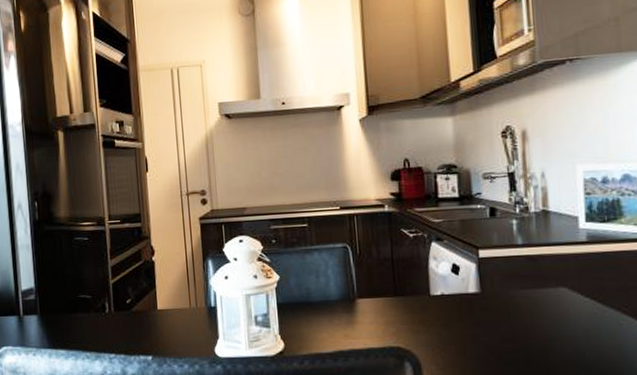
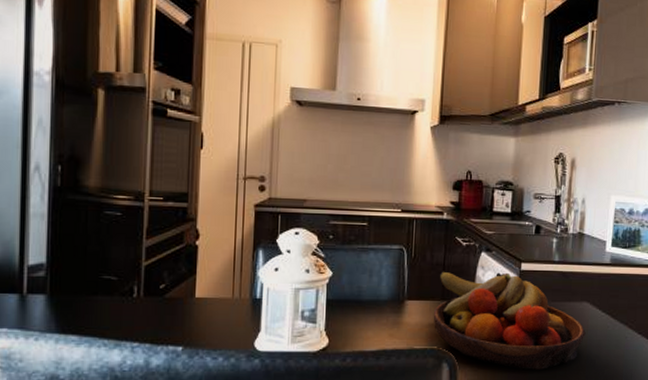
fruit bowl: none [387,261,568,367] -> present [433,271,586,371]

